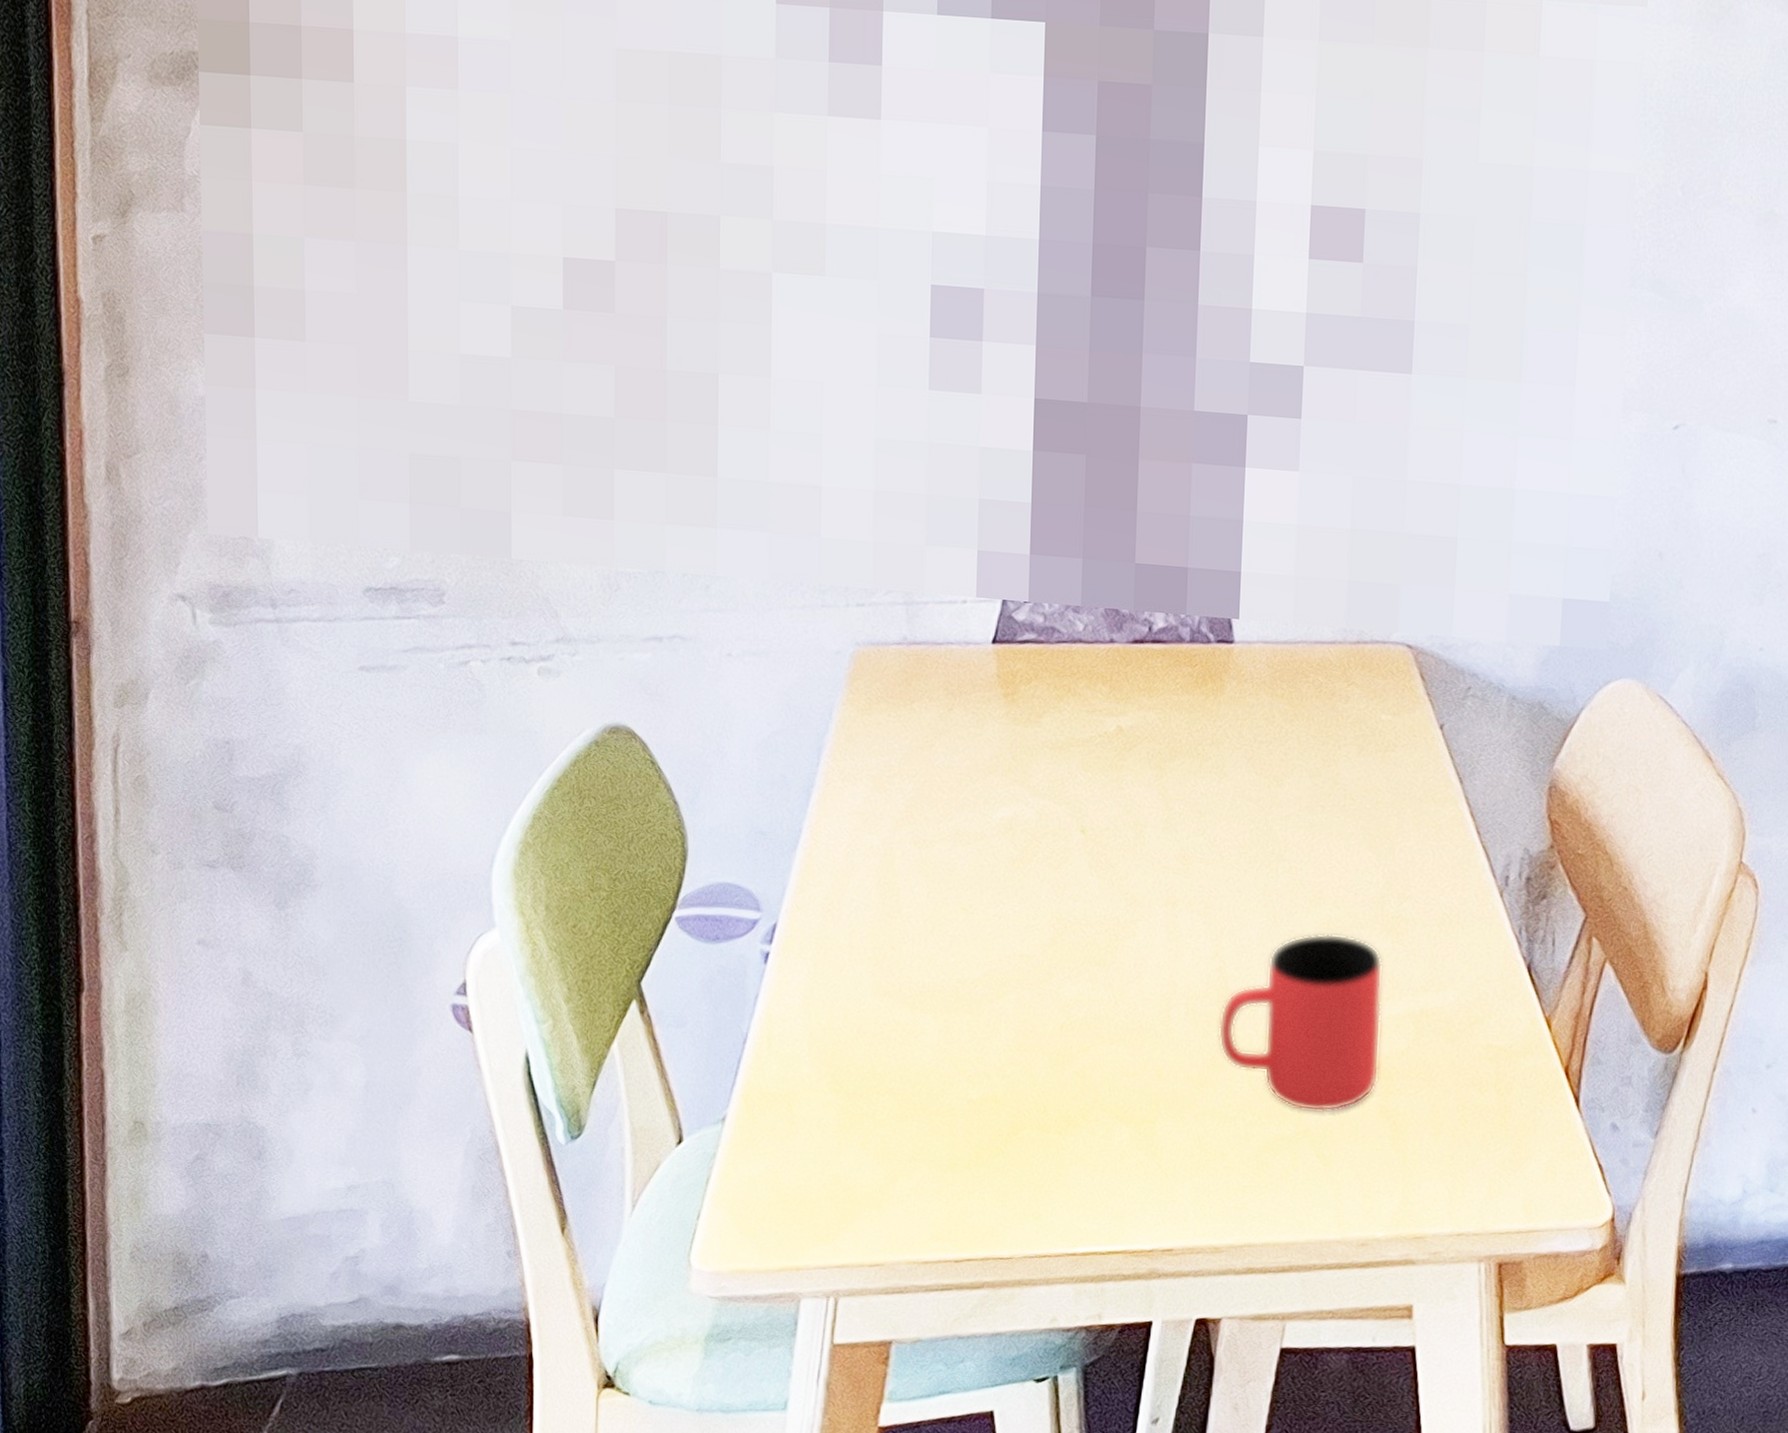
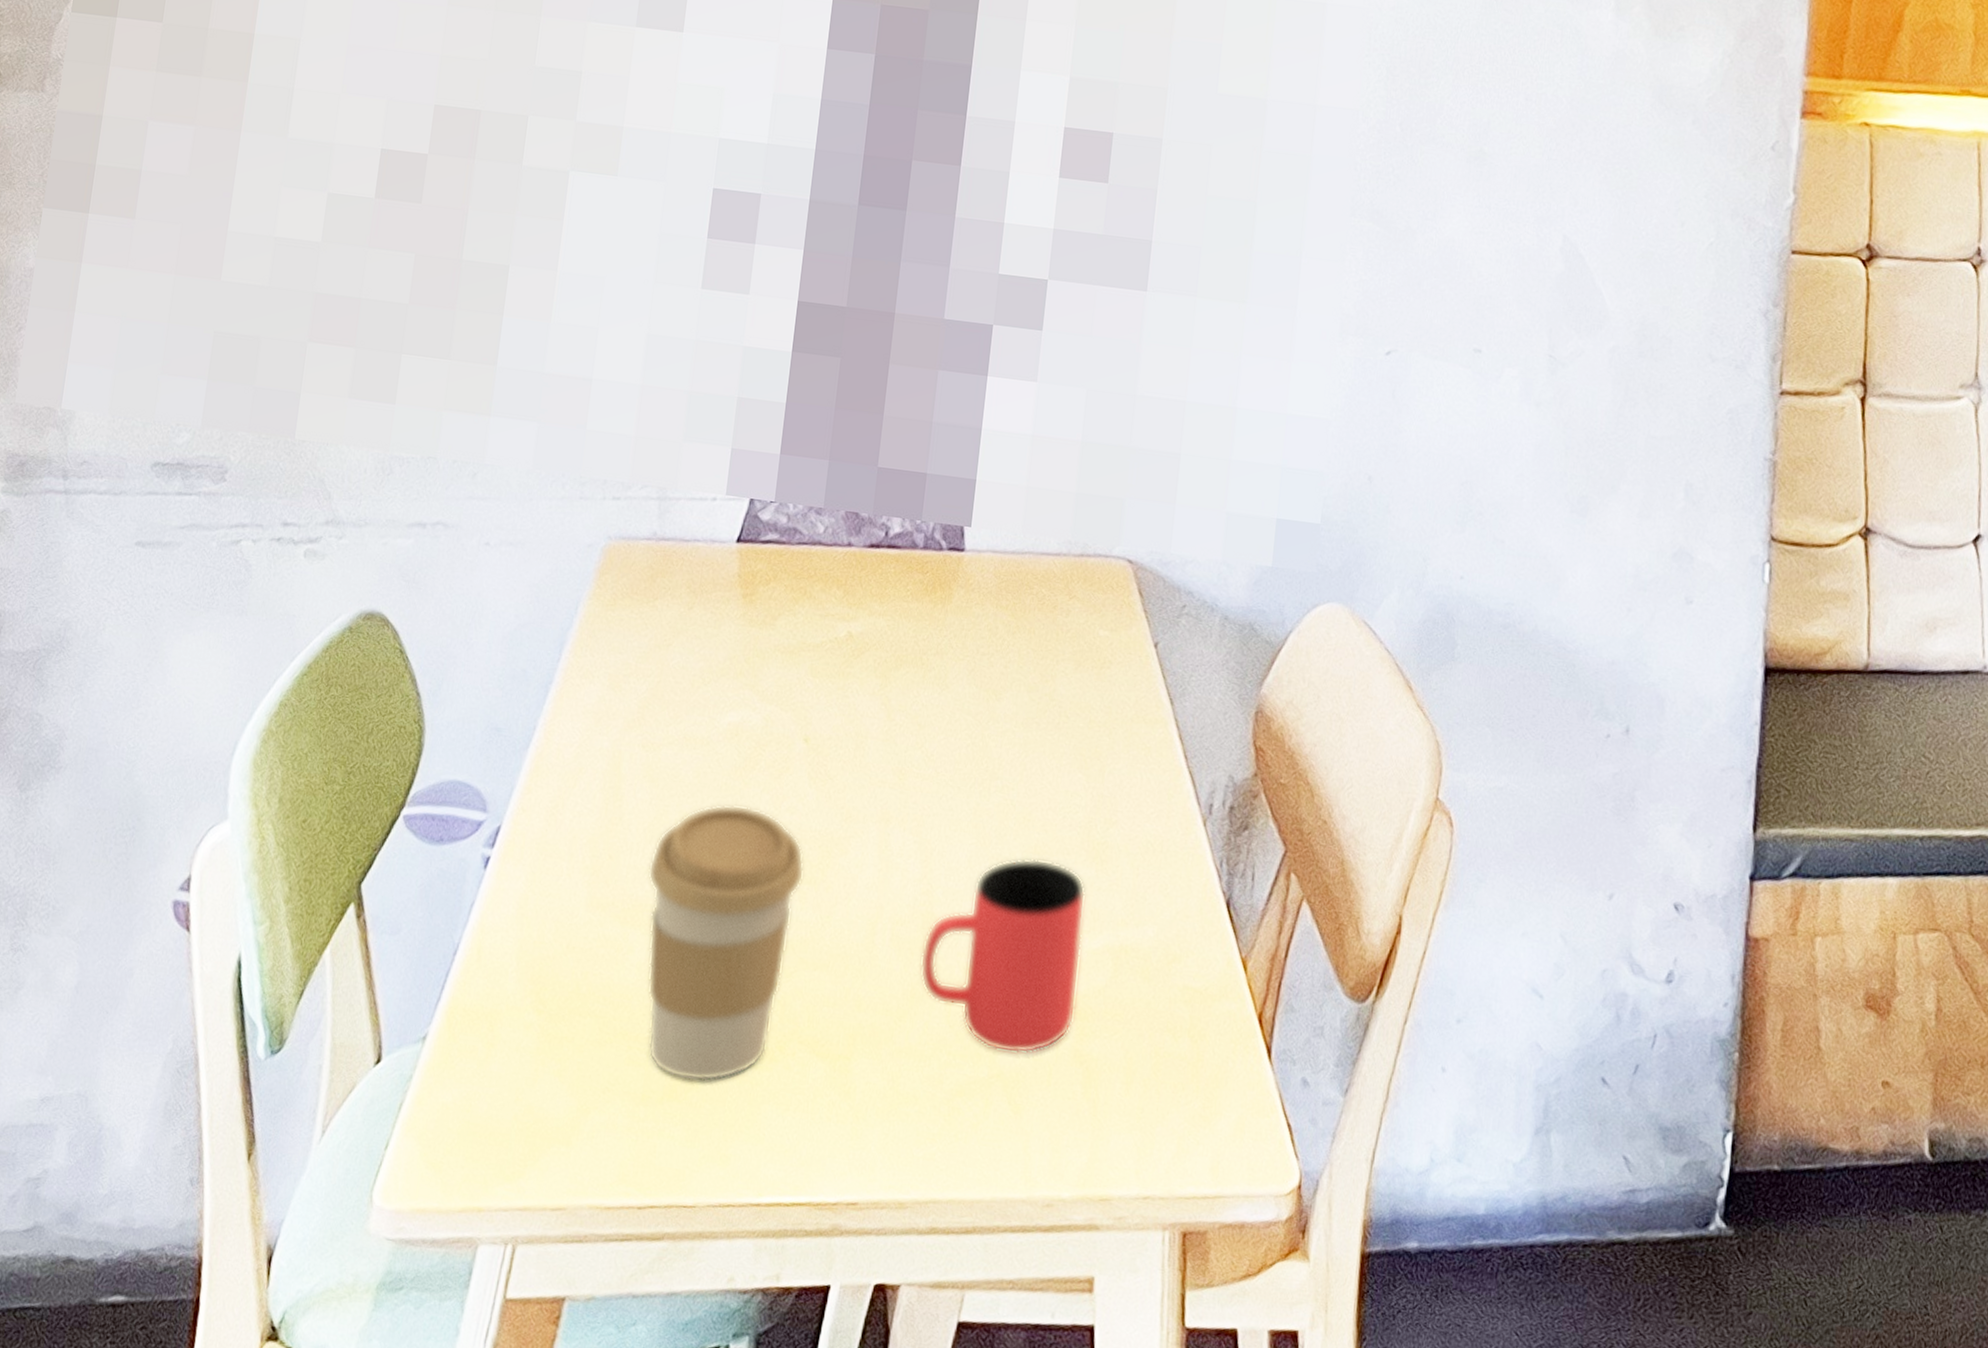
coffee cup: none [933,894,1093,1148] -> present [647,804,805,1082]

